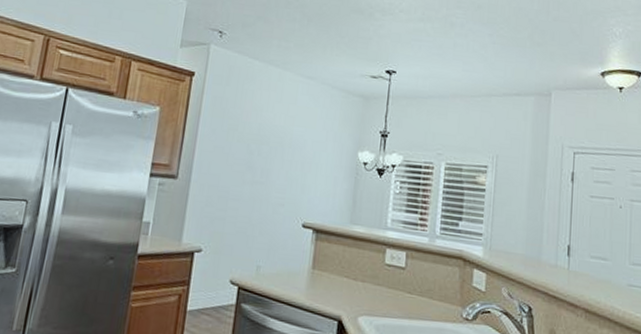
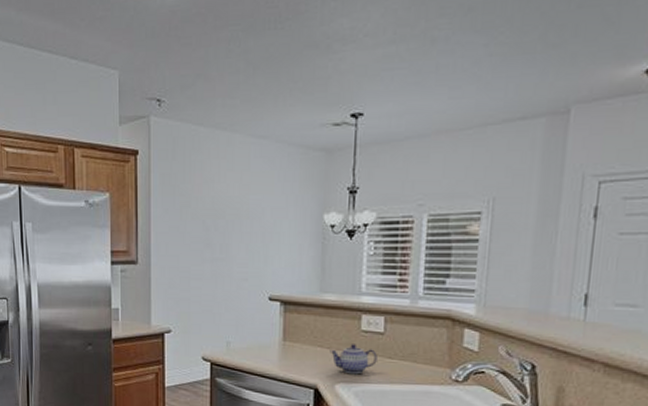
teapot: none [355,276,398,308] -> present [329,344,377,375]

